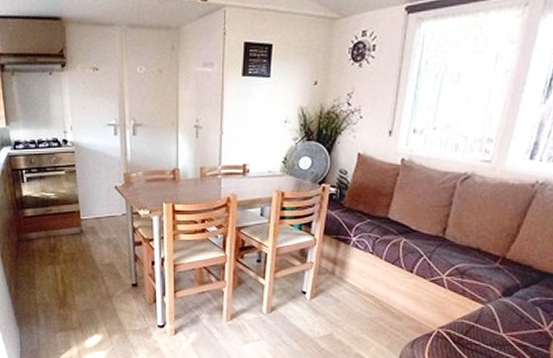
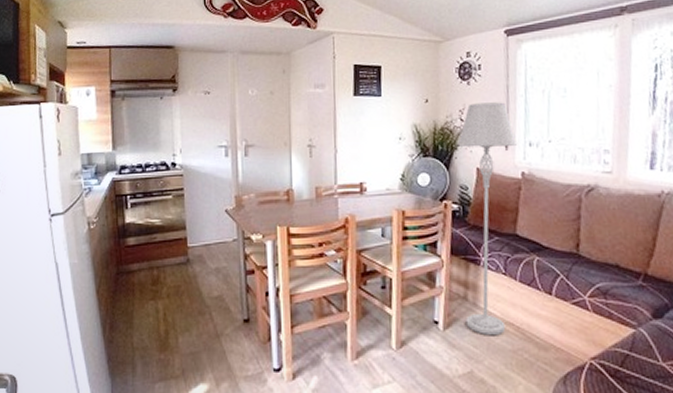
floor lamp: none [331,86,402,305] -> present [457,102,518,334]

